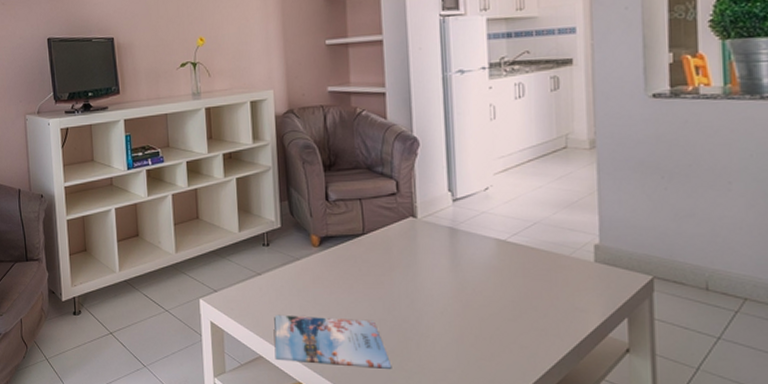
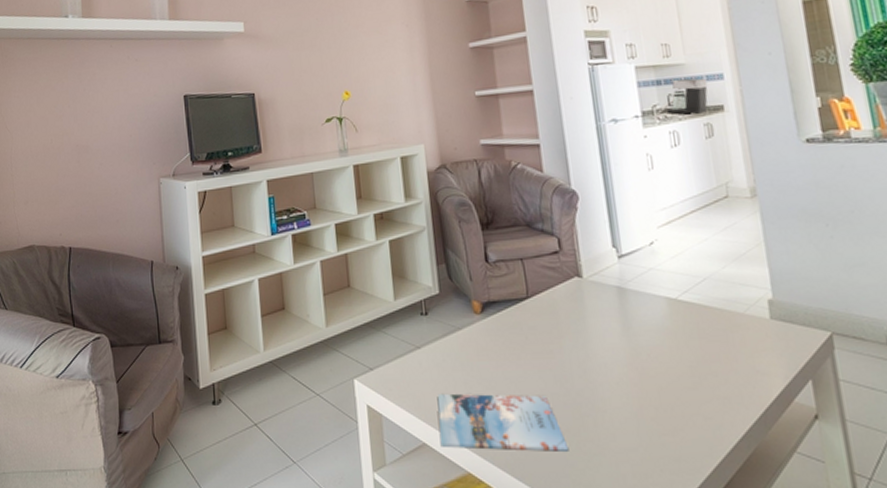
coffee maker: none [513,31,559,68] -> present [666,78,708,115]

